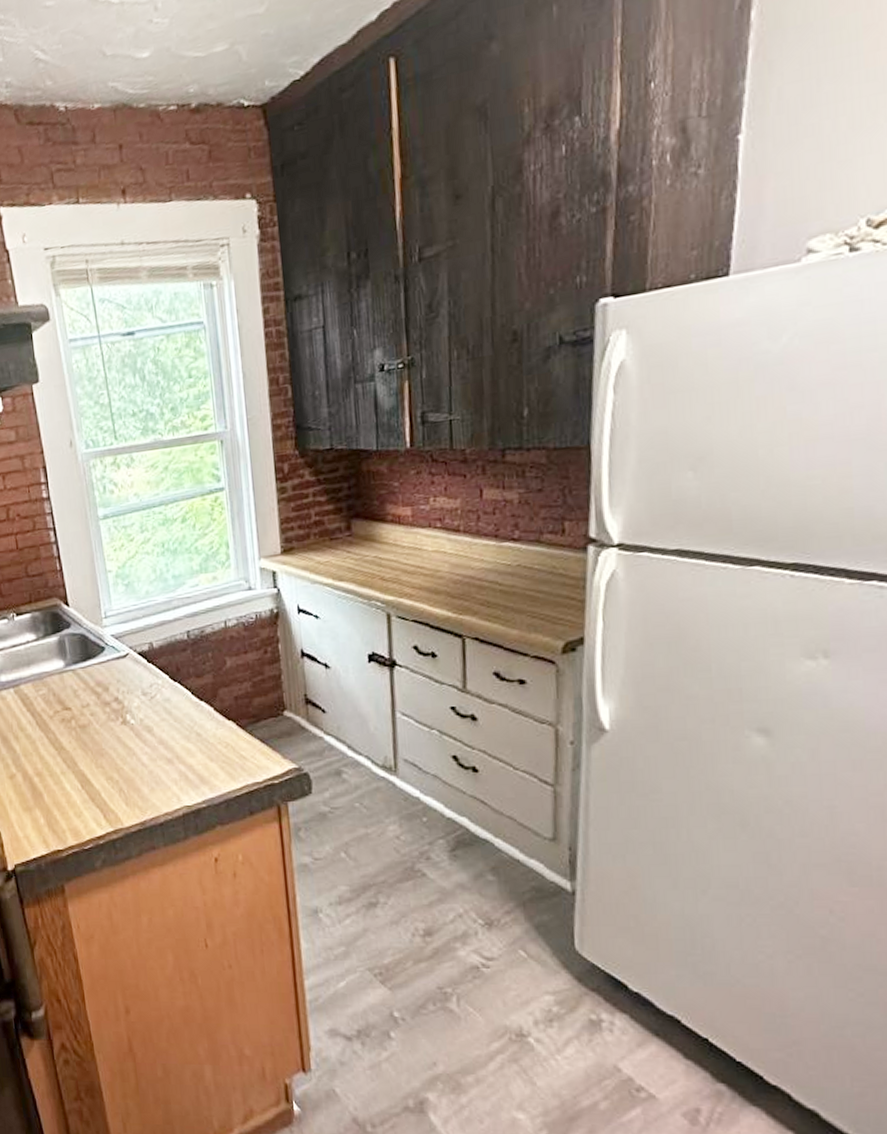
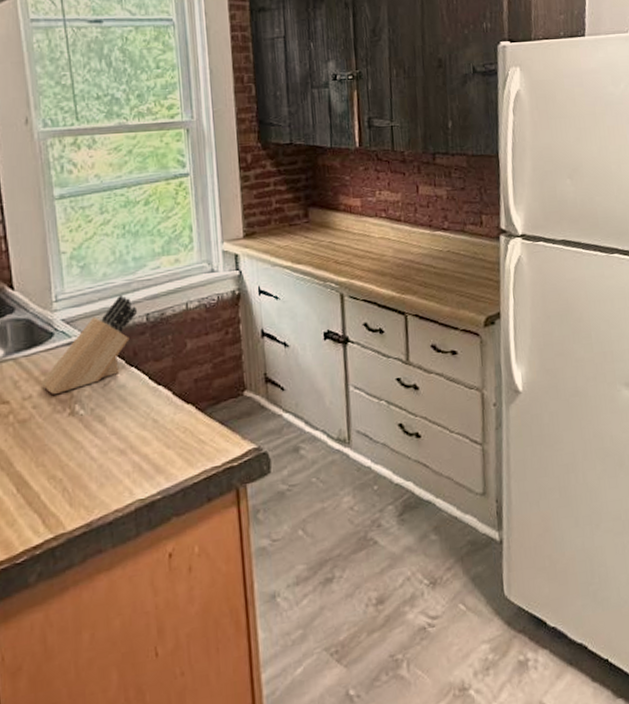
knife block: none [95,612,178,705] -> present [40,294,137,395]

